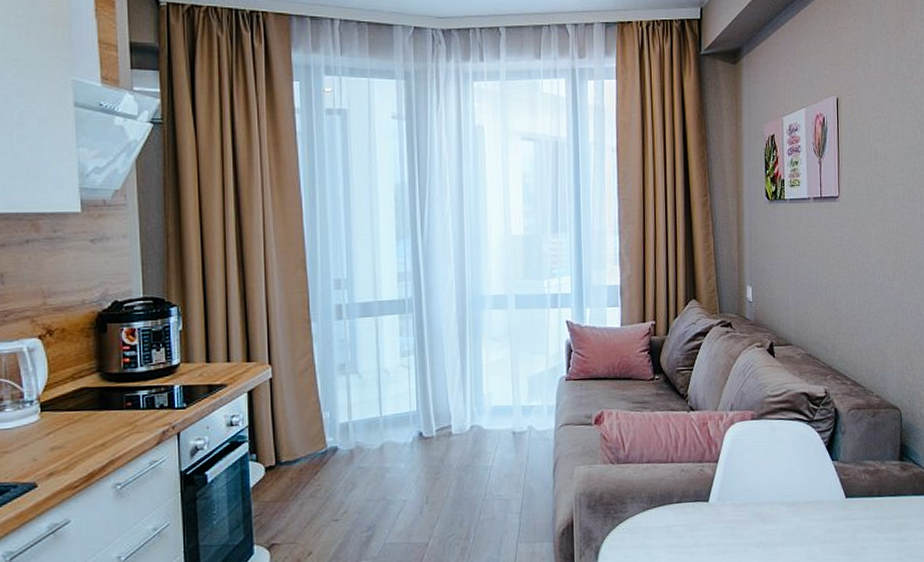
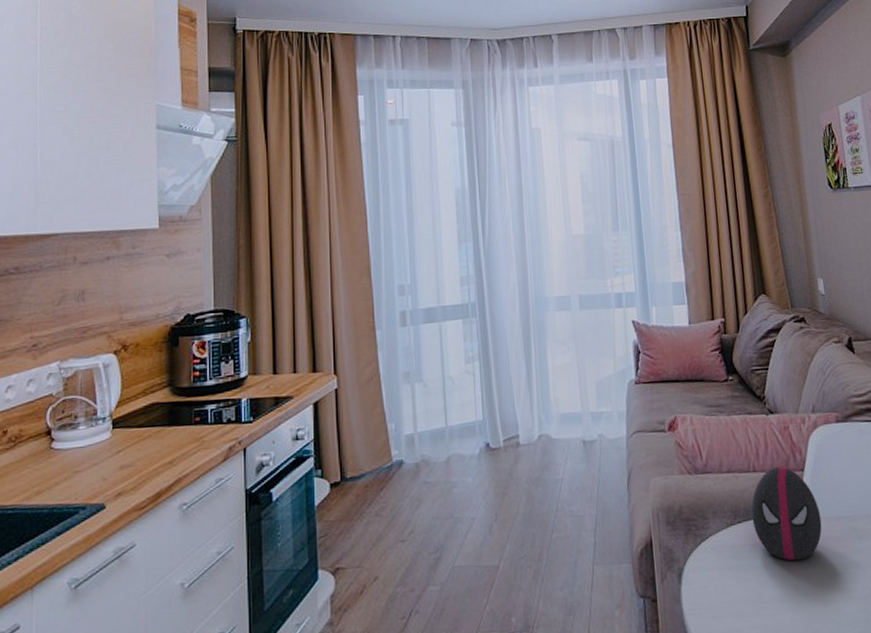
decorative egg: none [666,457,730,541] -> present [751,465,822,561]

